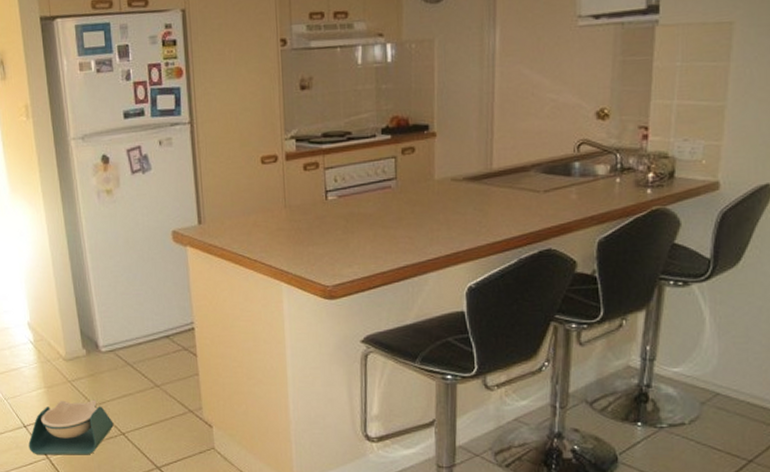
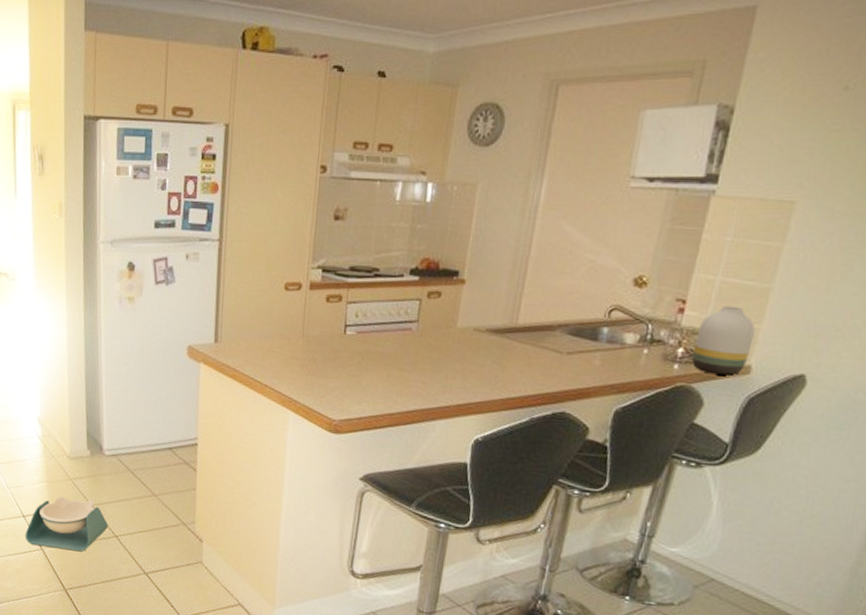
vase: none [662,127,717,194] -> present [691,306,755,375]

